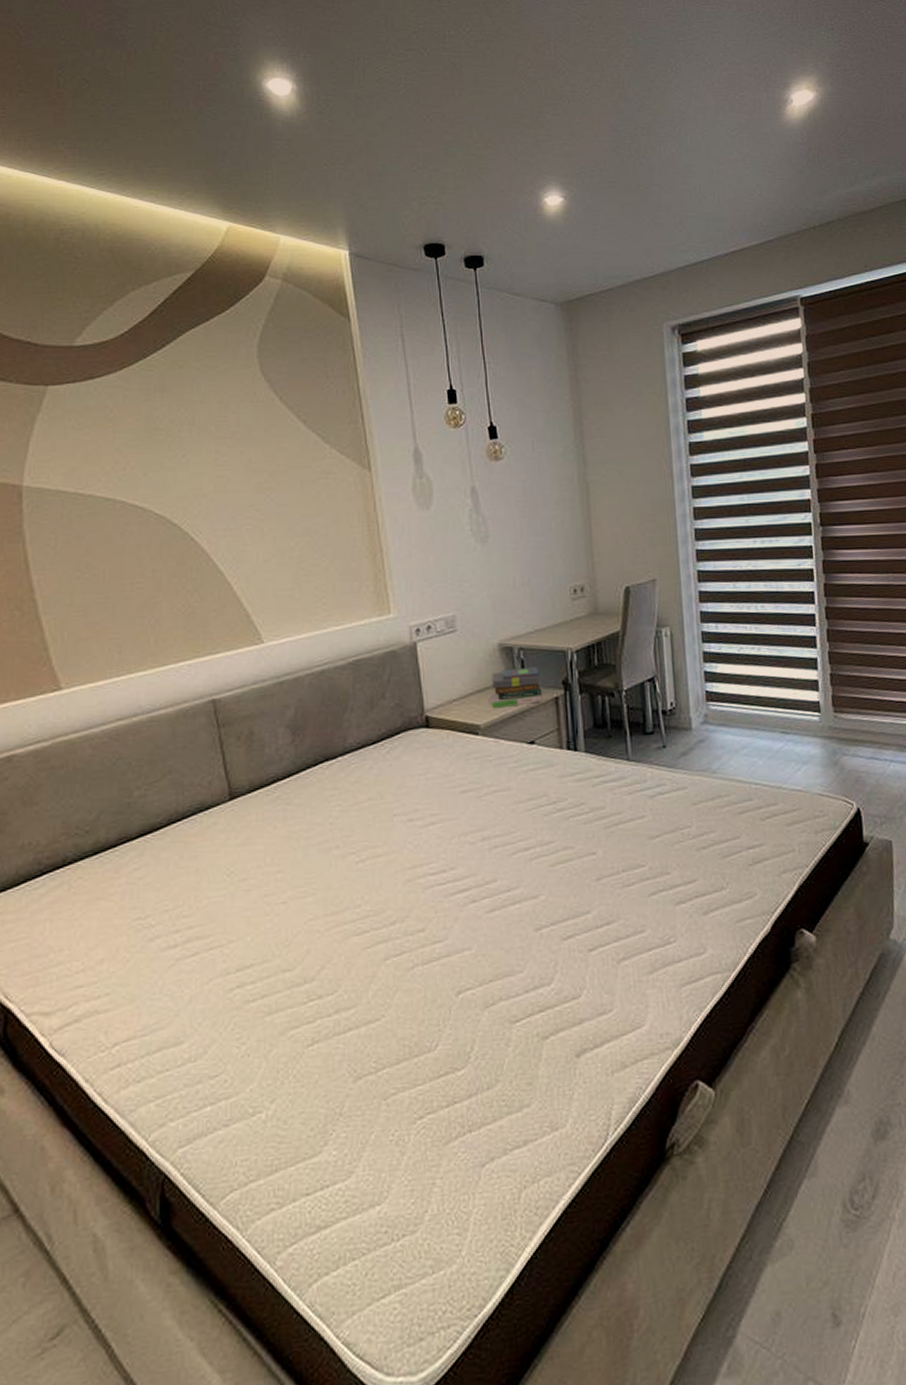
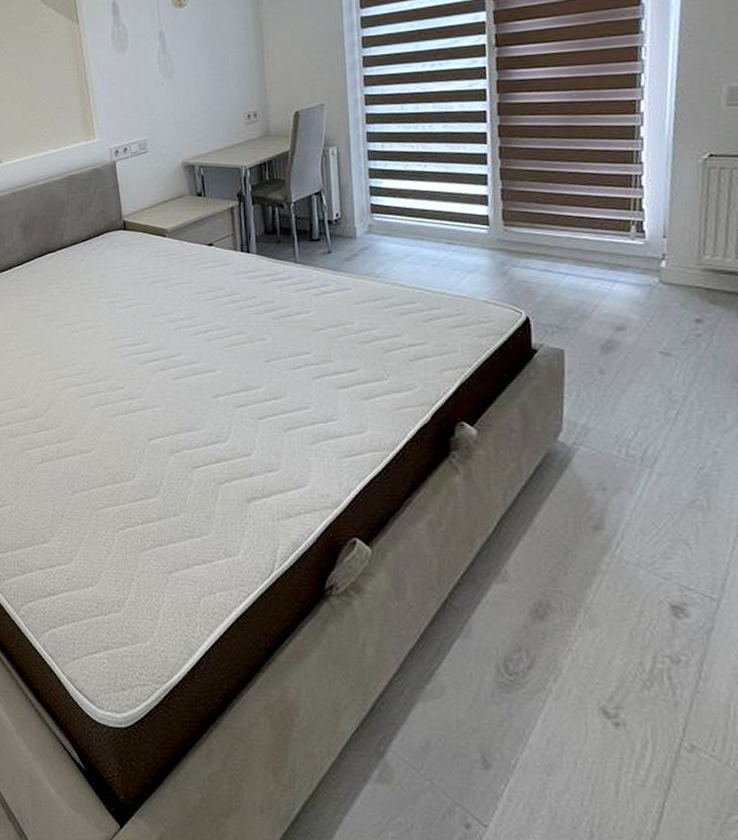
books: present [488,667,543,709] -> none [173,182,220,216]

